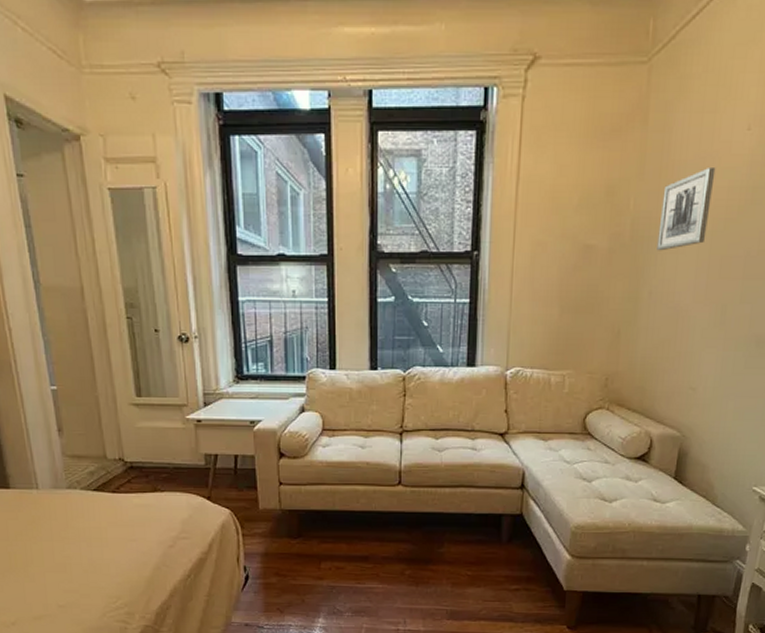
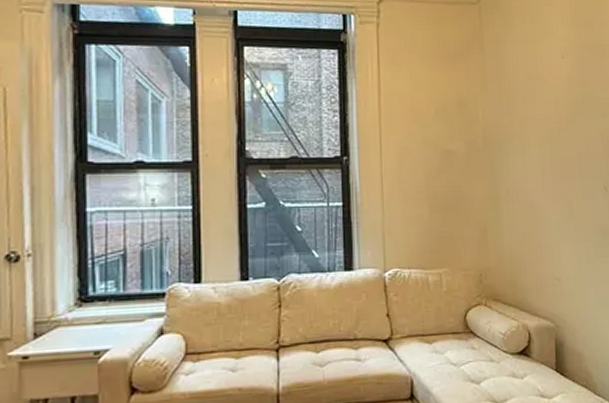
wall art: present [657,166,716,251] -> none [505,85,545,155]

